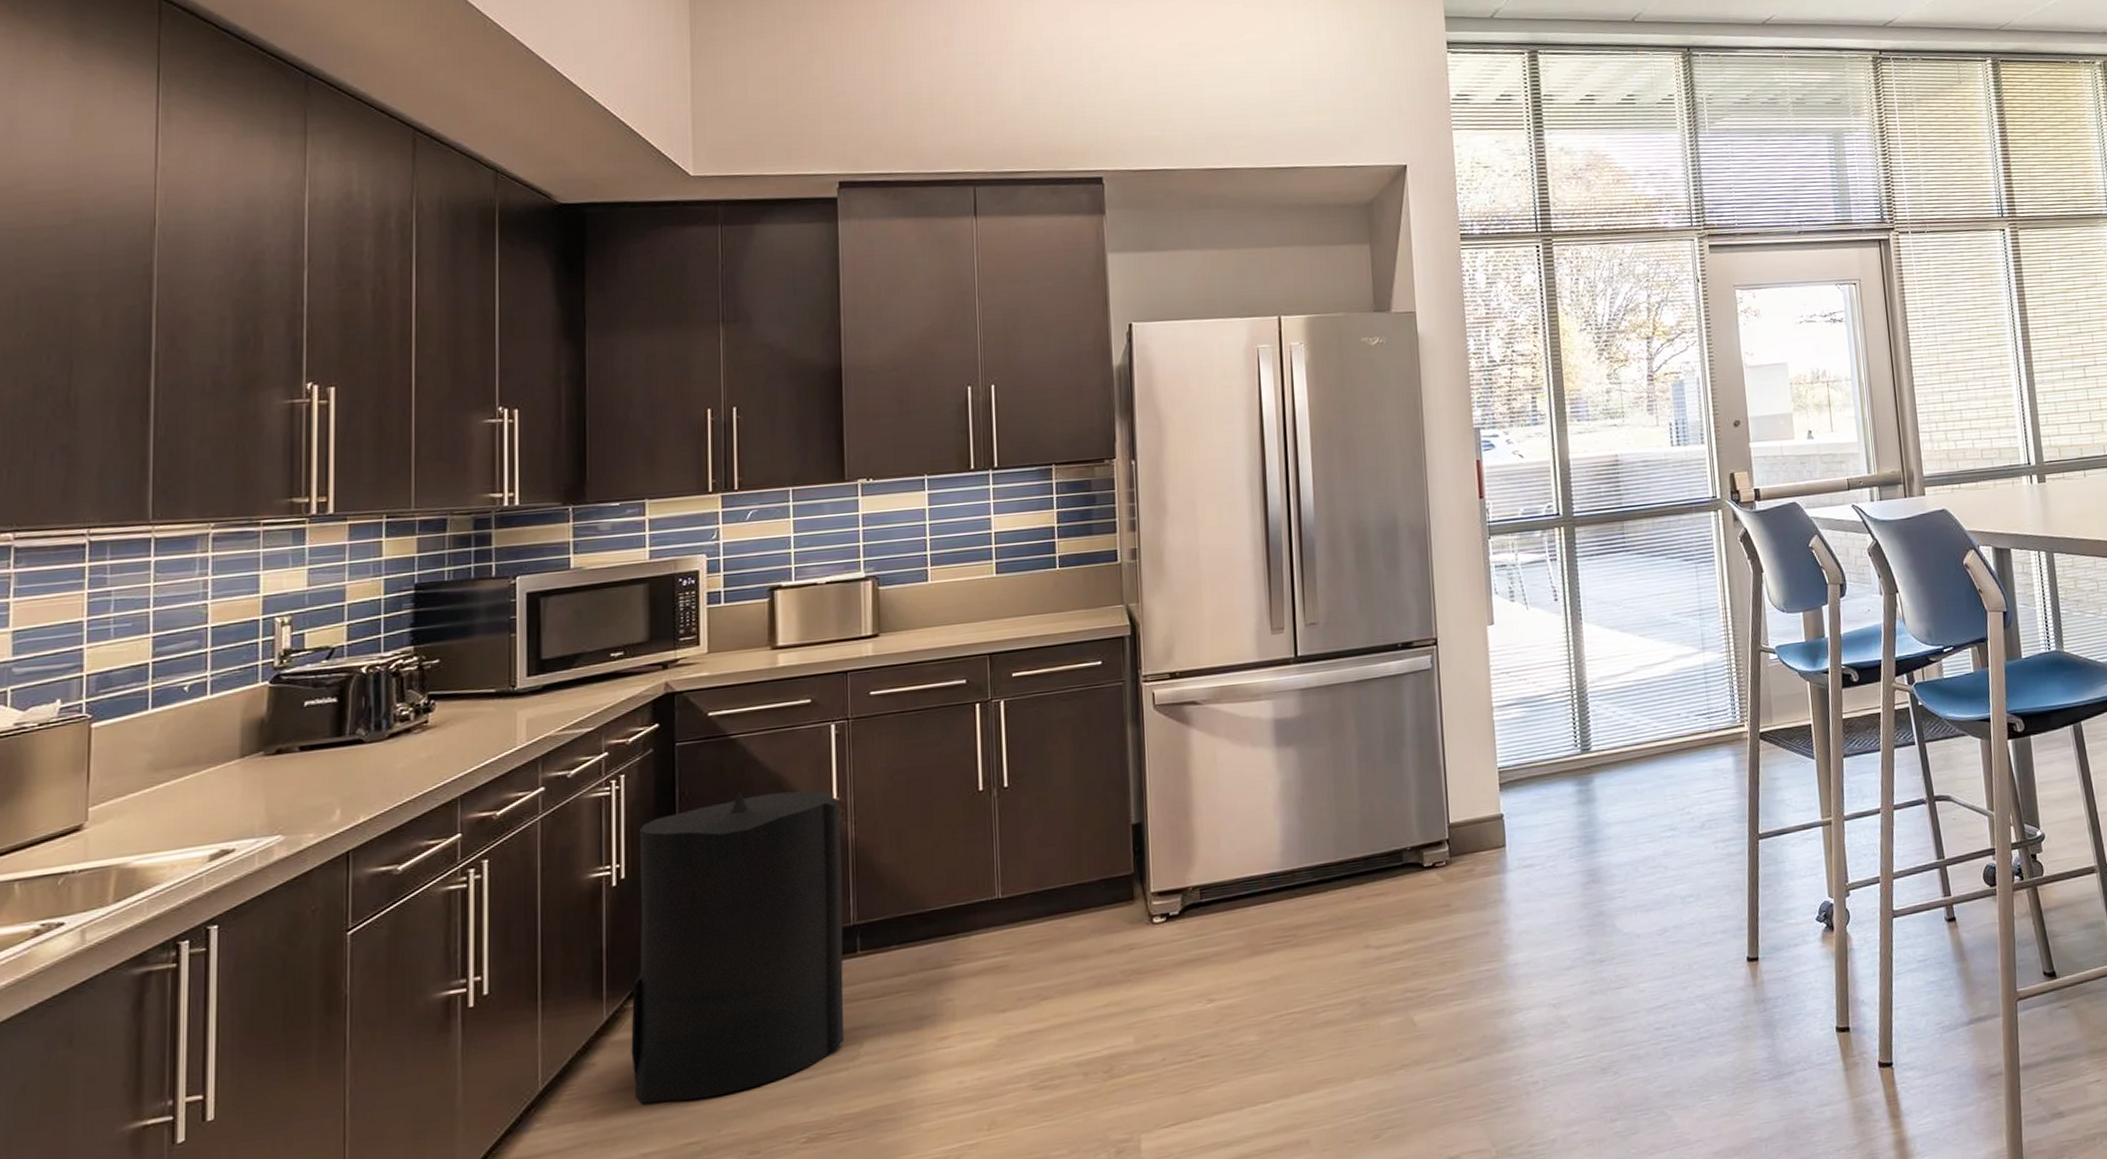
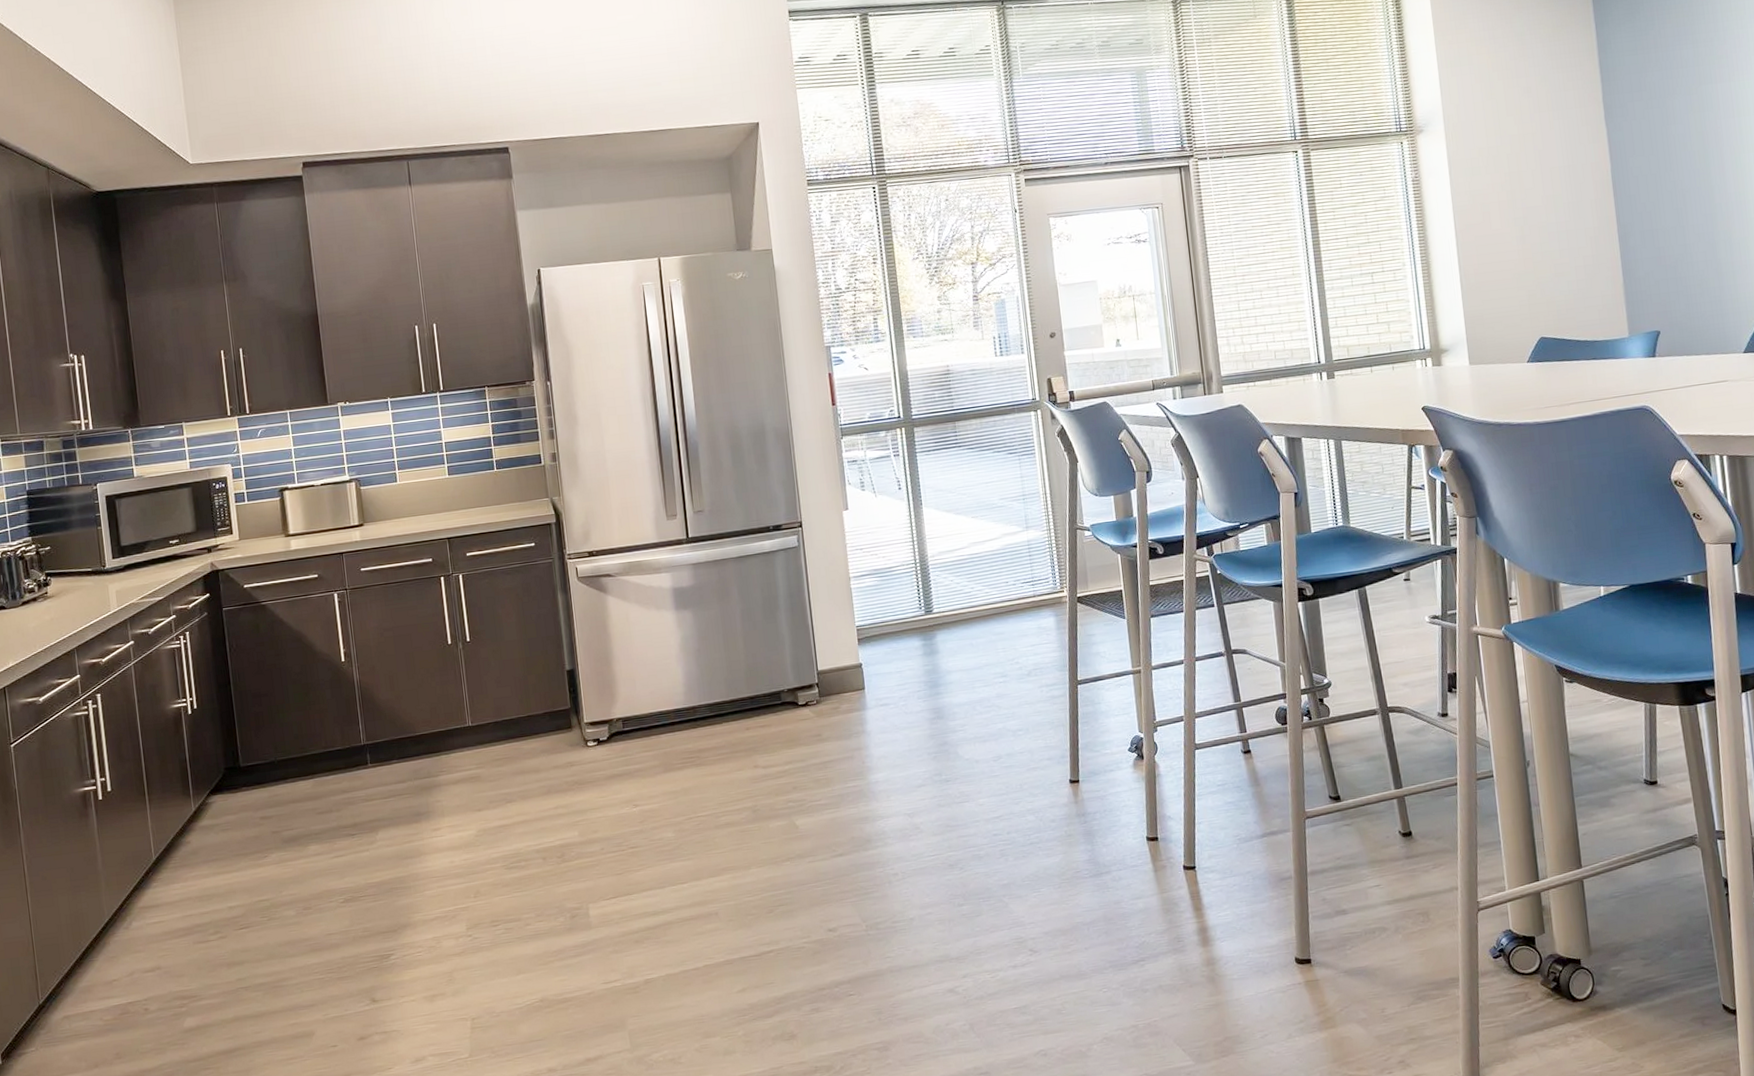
trash can: present [631,790,844,1104] -> none [204,643,364,871]

